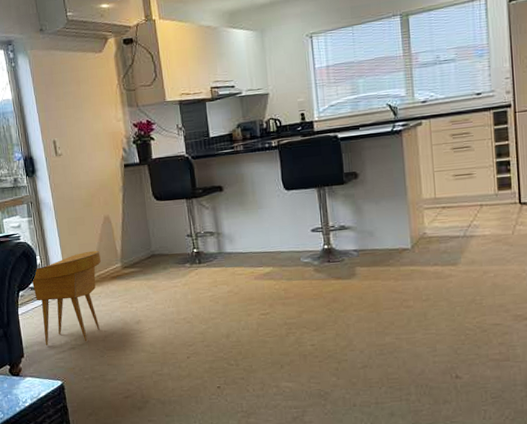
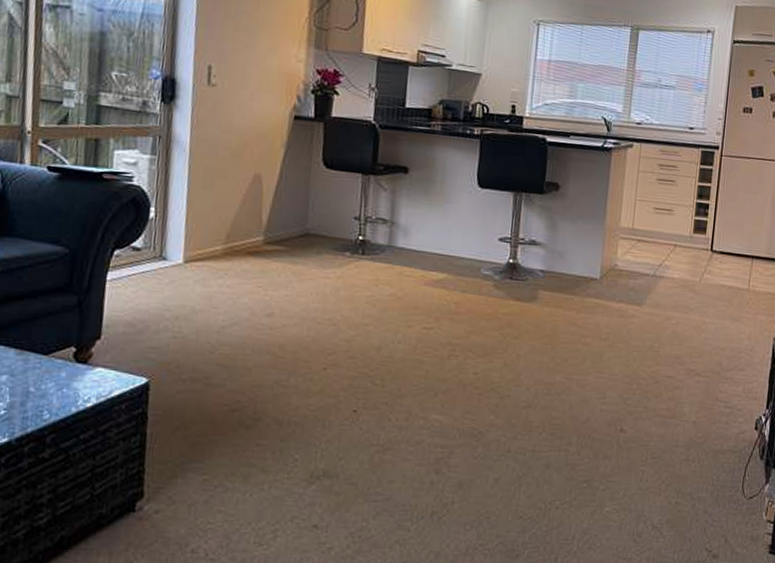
side table: present [30,250,101,345] -> none [134,213,239,331]

